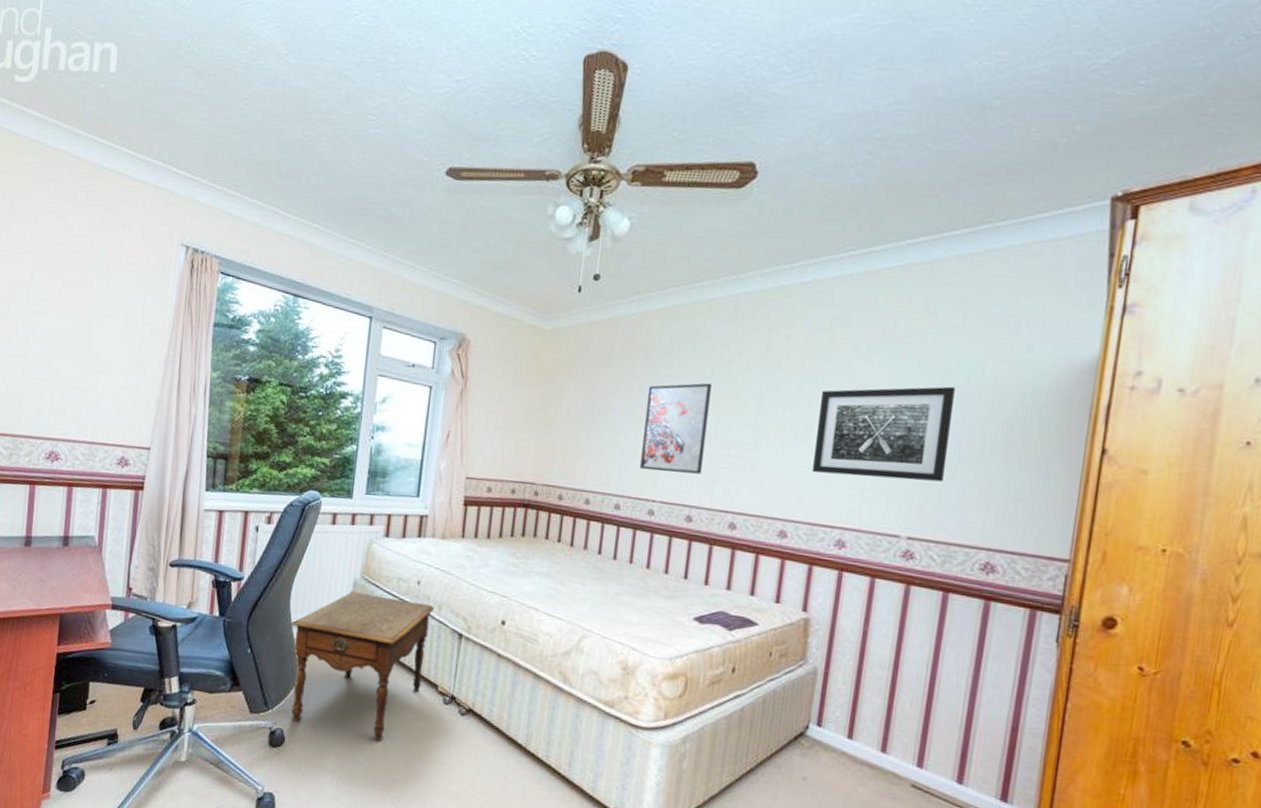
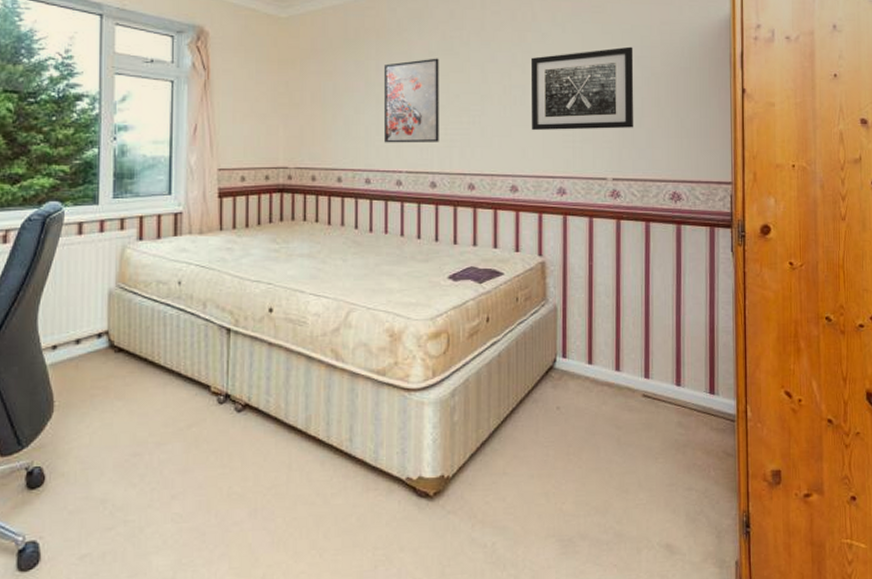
side table: present [291,590,435,741] -> none [41,302,199,457]

